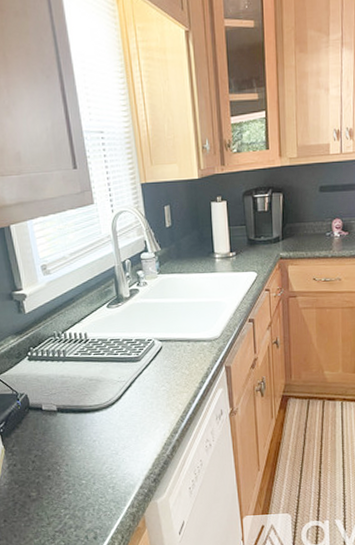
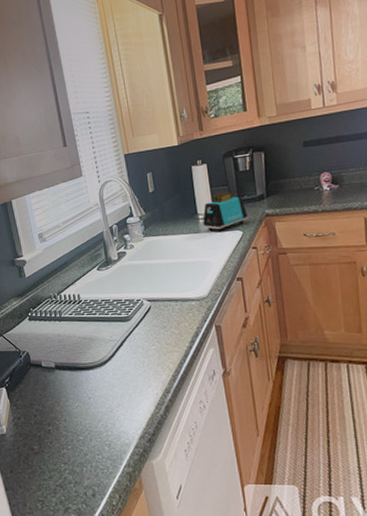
toaster: none [219,232,264,273] -> present [203,192,249,232]

